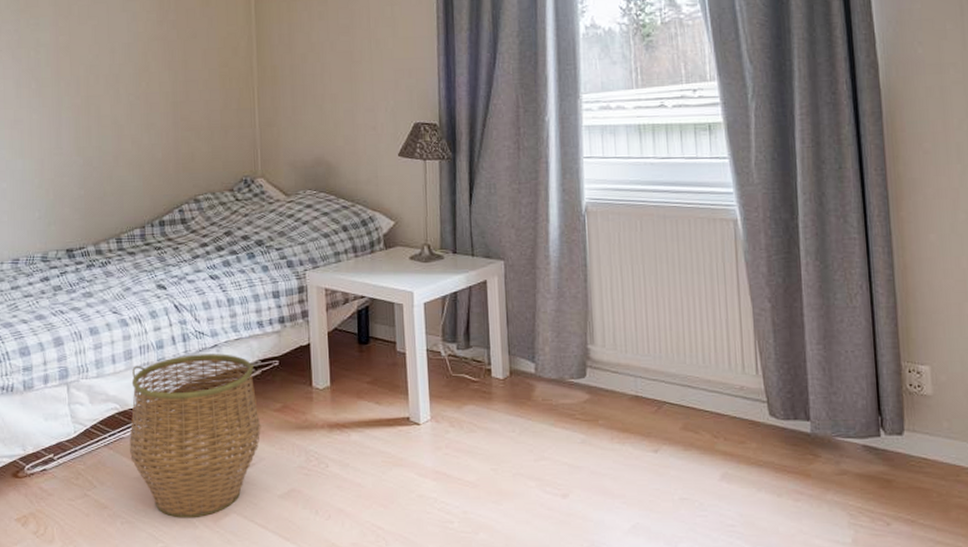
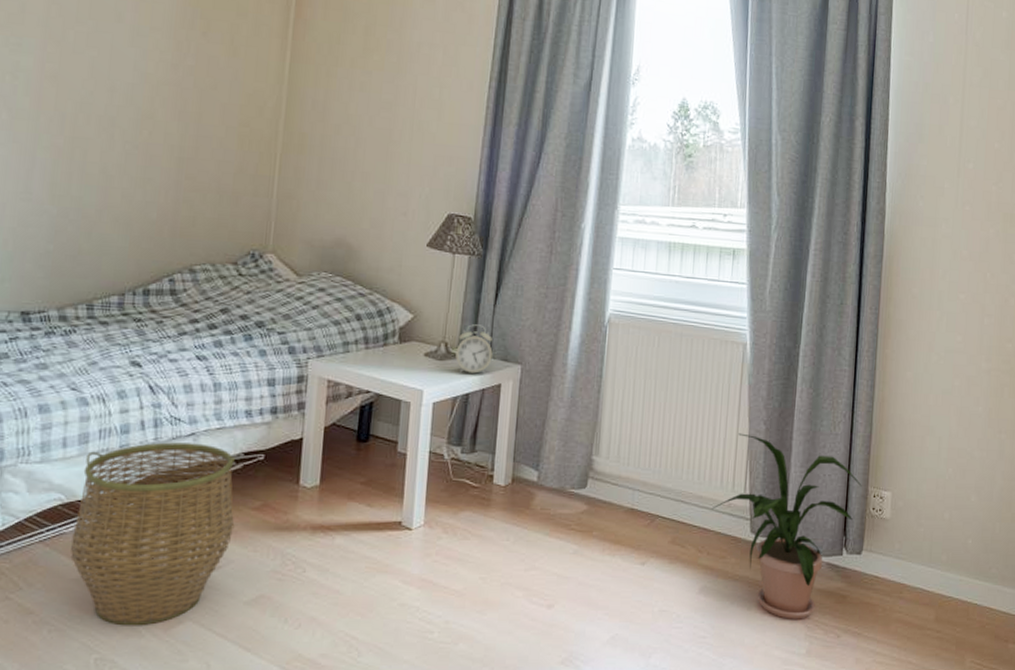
alarm clock: none [439,225,475,273] -> present [455,324,493,374]
house plant: none [722,313,893,506] -> present [711,433,862,619]

